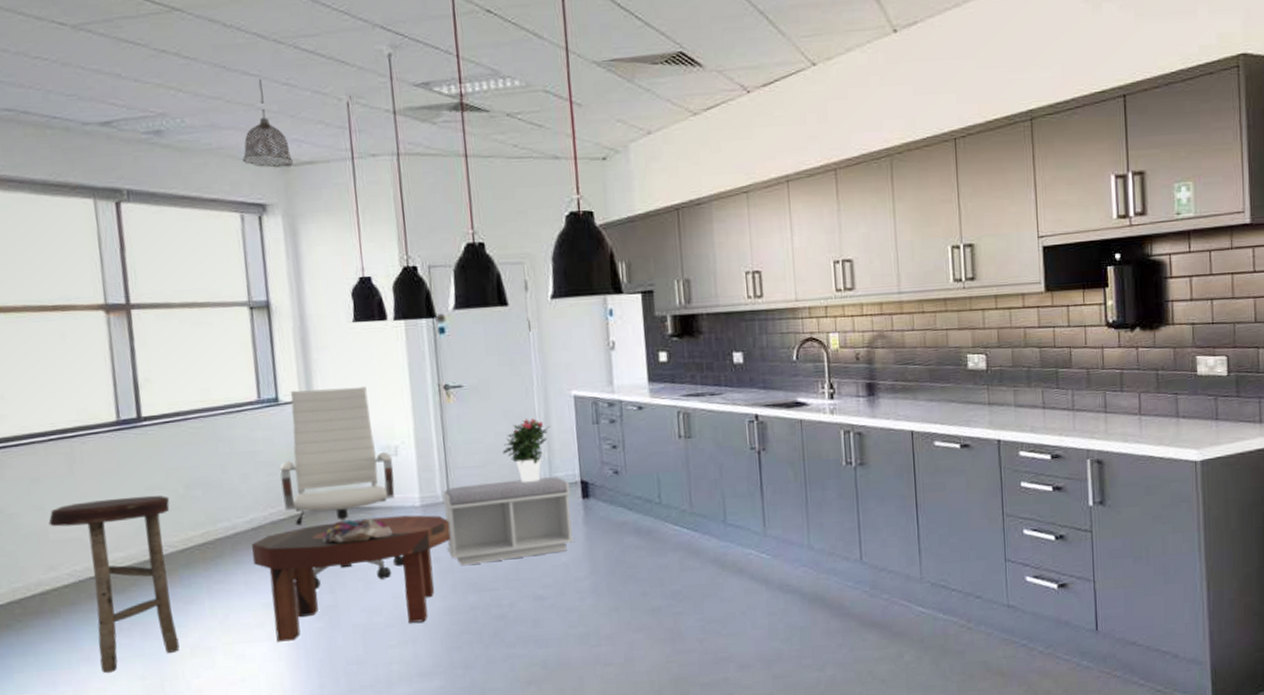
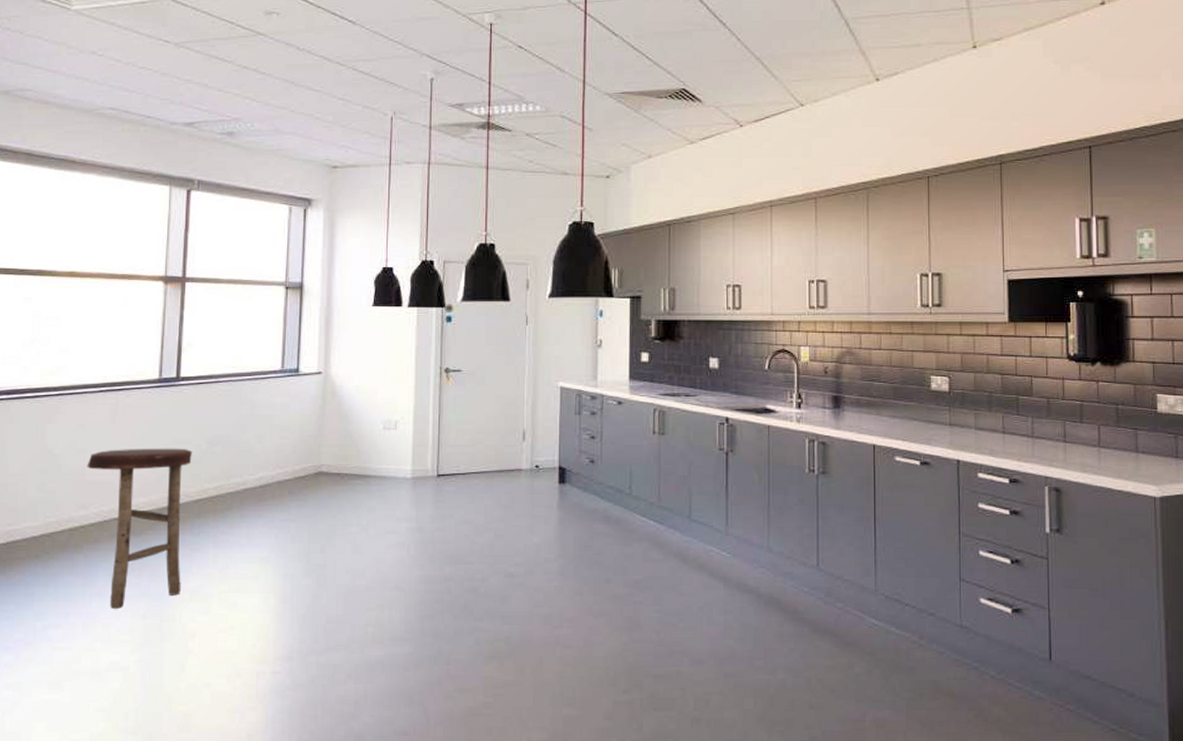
pendant lamp: present [242,79,294,168] -> none [297,94,340,169]
coffee table: present [252,515,451,642] -> none [256,485,435,595]
chair: present [280,386,405,590] -> none [290,363,392,549]
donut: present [322,518,393,543] -> none [320,485,384,507]
bench: present [442,477,574,566] -> none [430,461,549,538]
potted flower: present [502,418,551,482] -> none [490,405,537,464]

